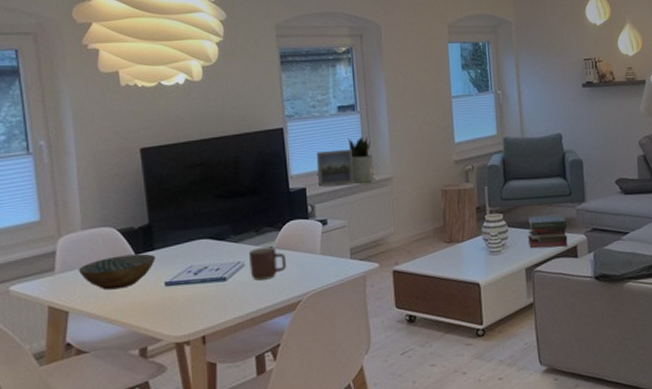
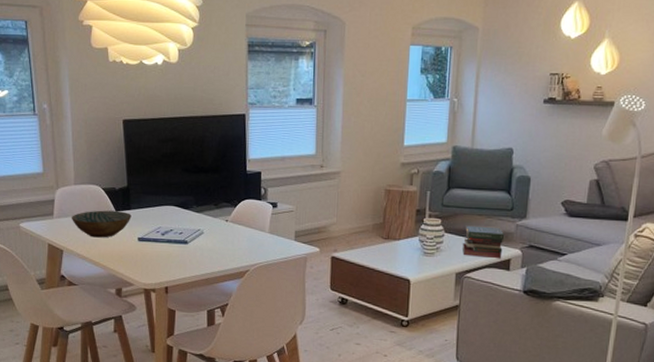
mug: present [249,246,286,281] -> none [207,219,238,248]
picture frame: present [316,150,355,188] -> none [272,140,306,174]
planter: present [348,136,375,184] -> none [303,130,325,174]

